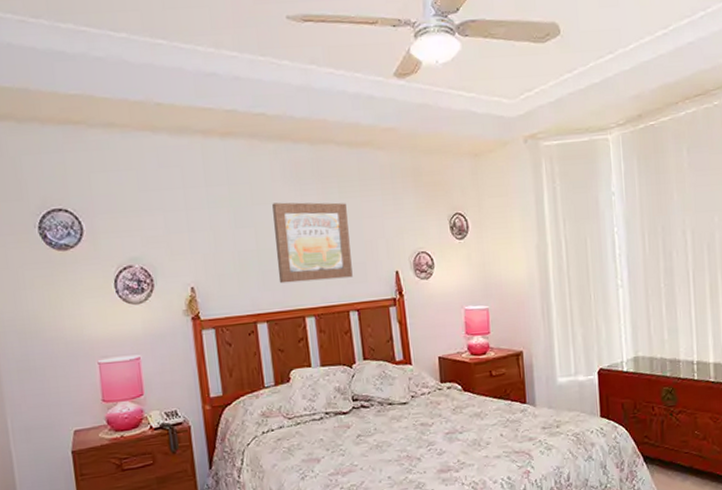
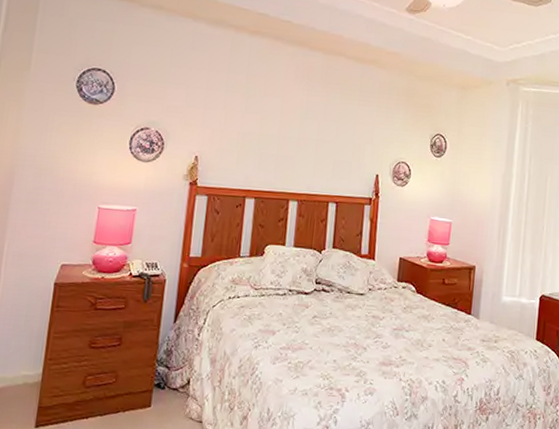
wall art: present [272,202,353,284] -> none [273,97,345,173]

